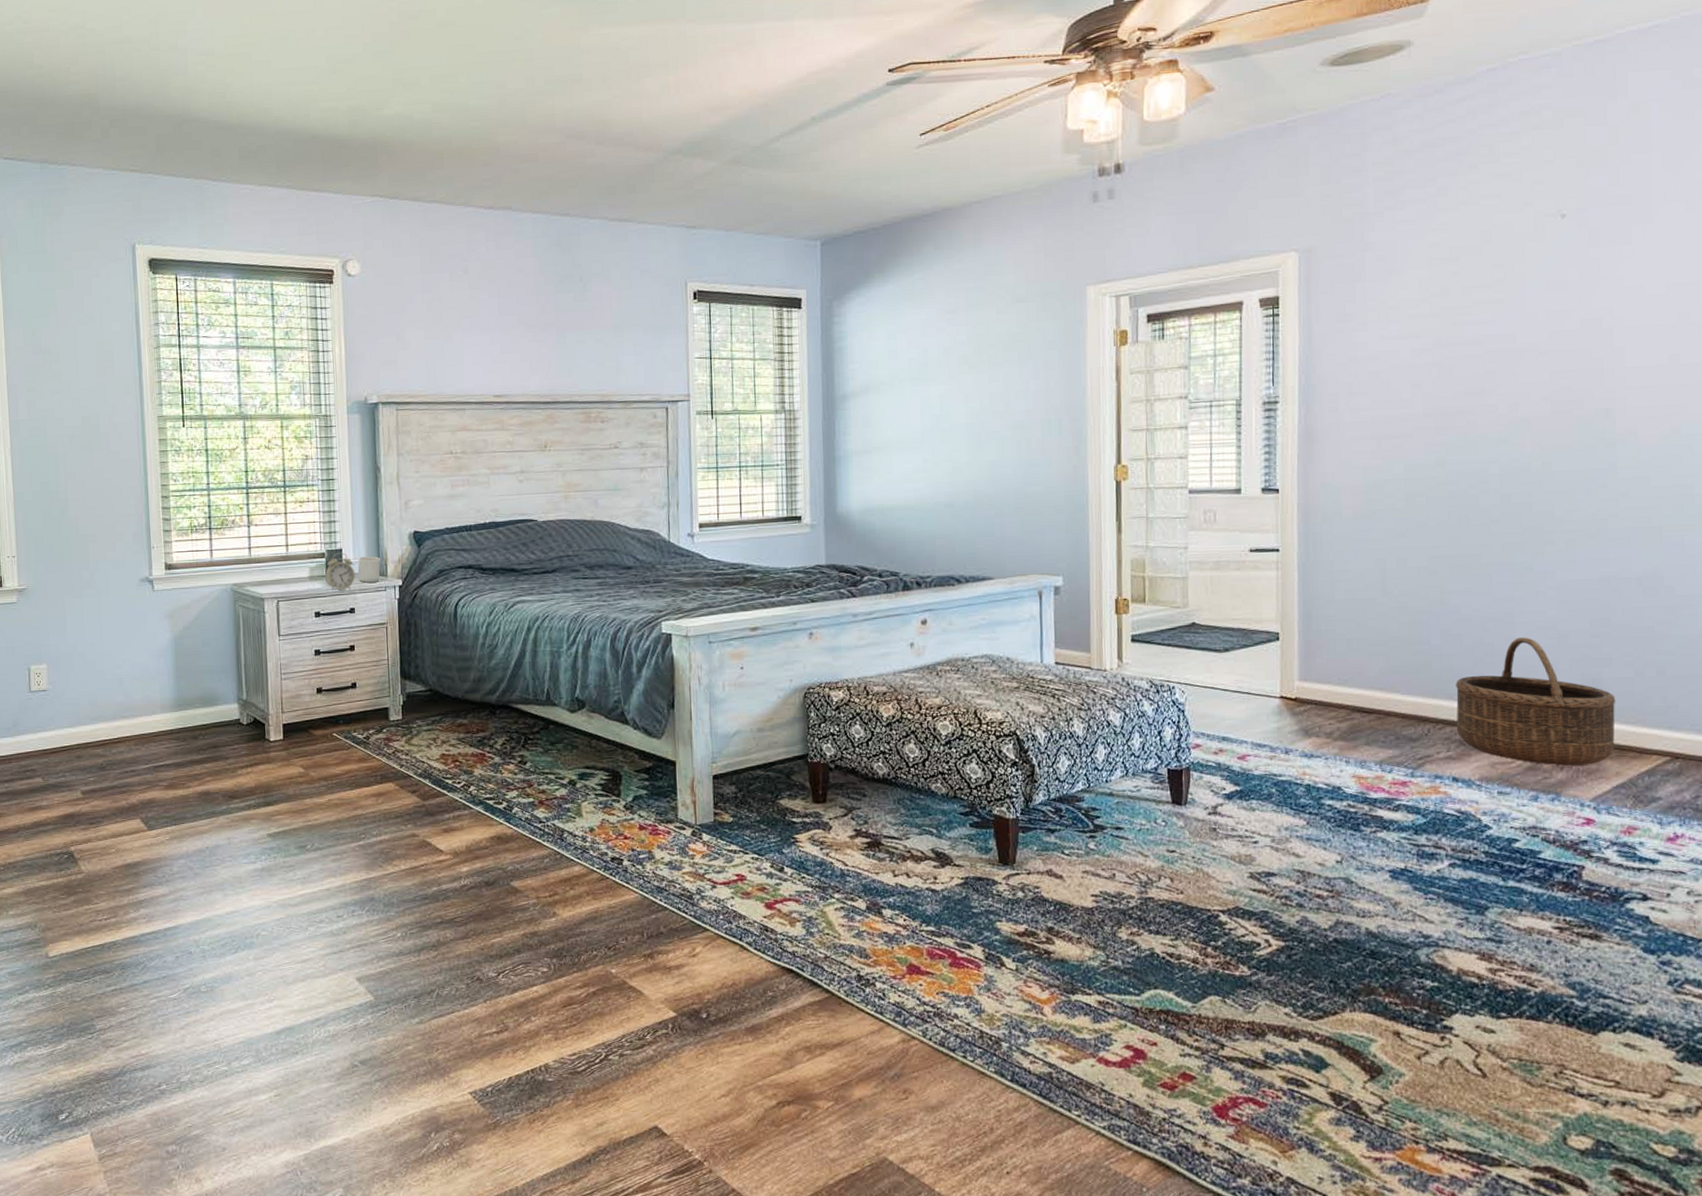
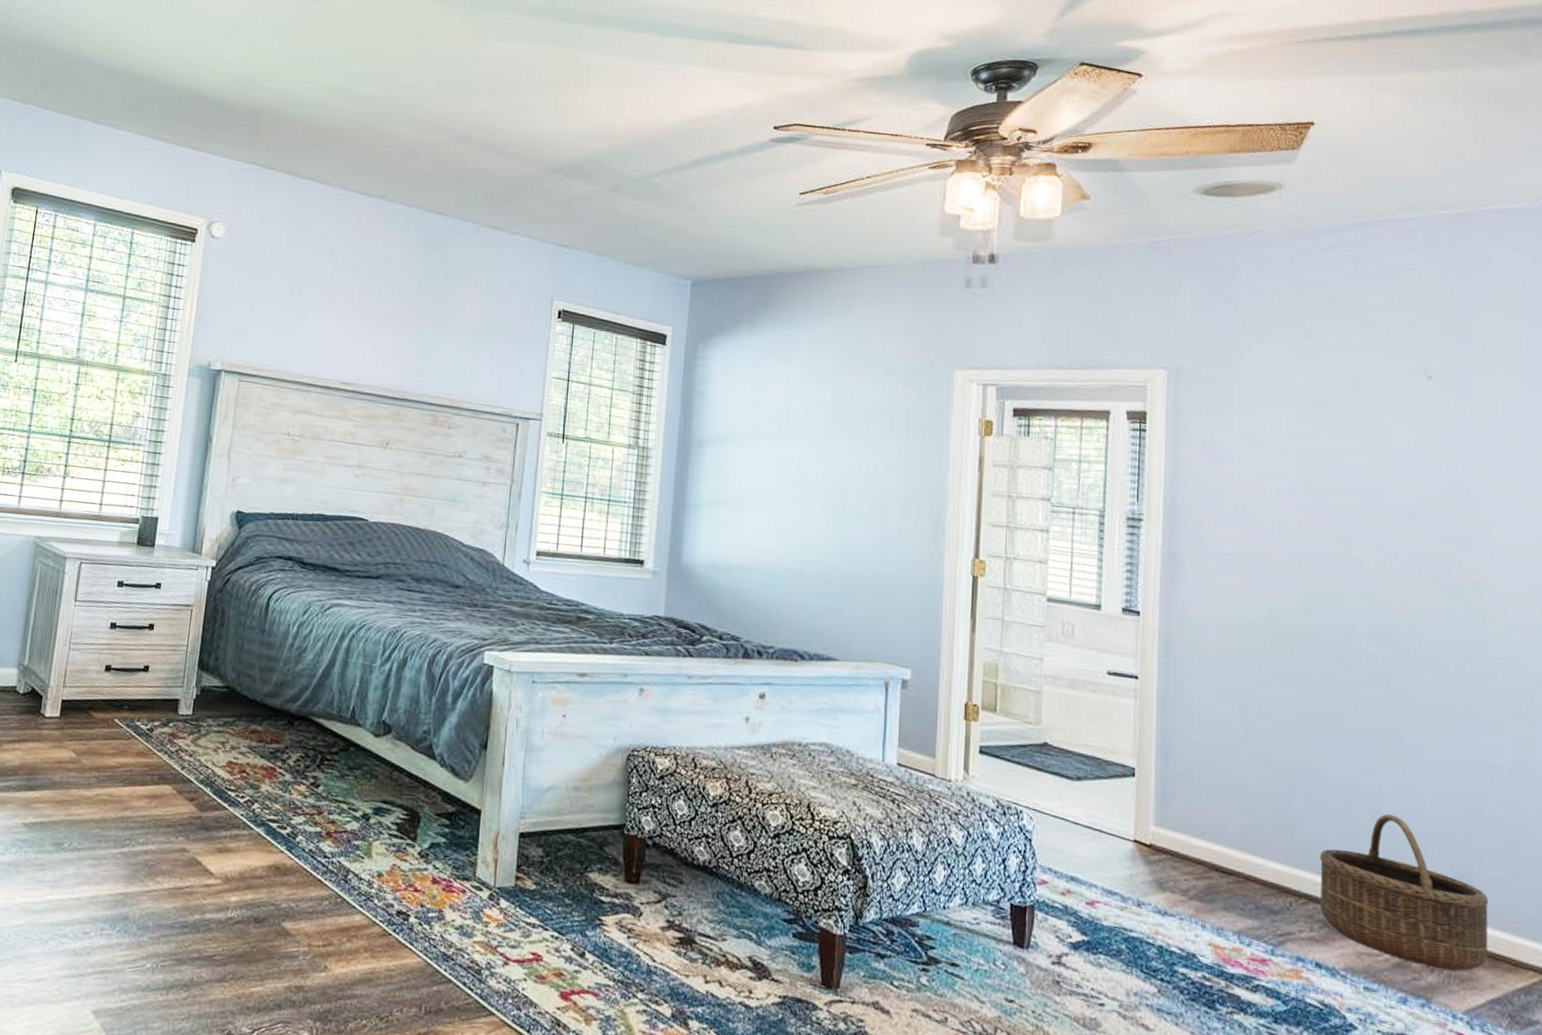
alarm clock: present [324,553,356,590] -> none [135,521,168,563]
mug: present [357,556,381,583] -> none [170,528,198,559]

